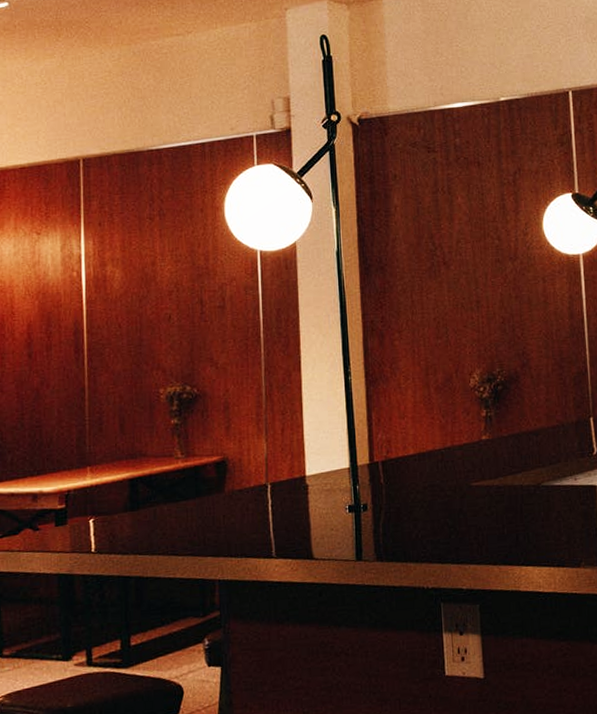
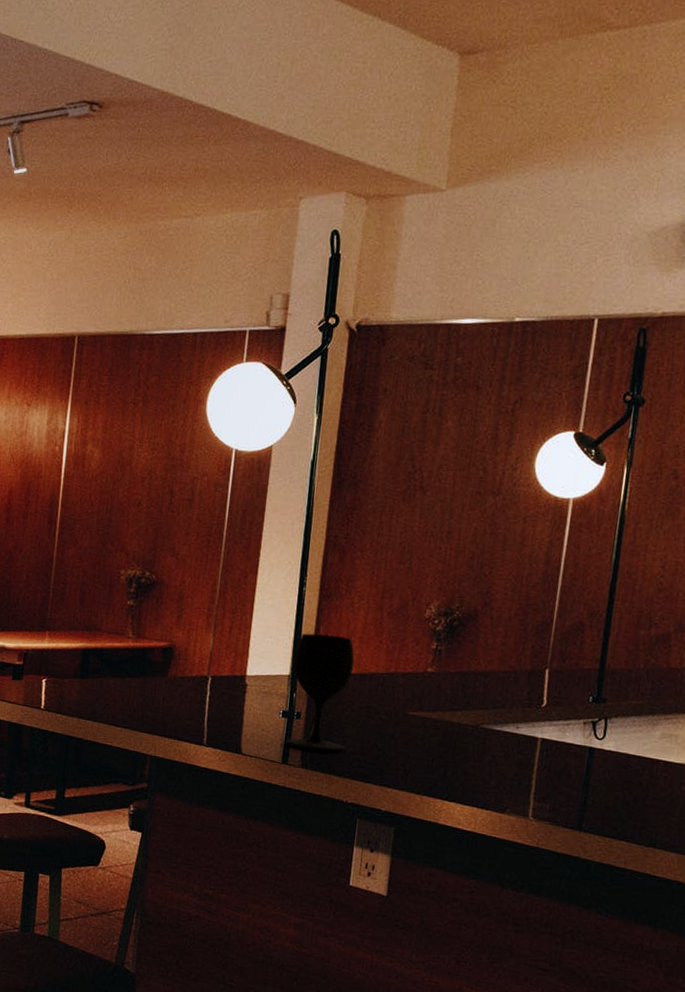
wine glass: none [351,419,416,542] -> present [286,633,355,752]

